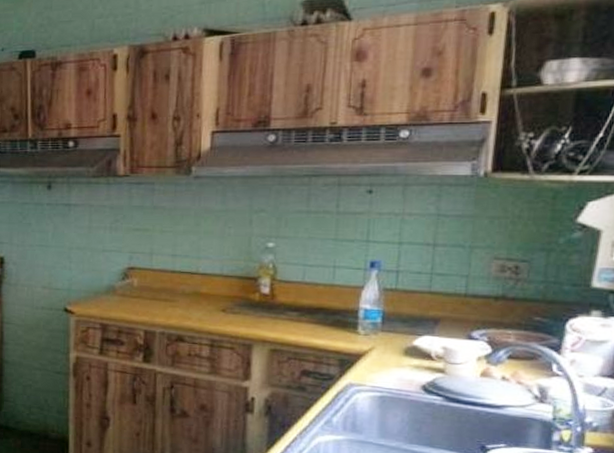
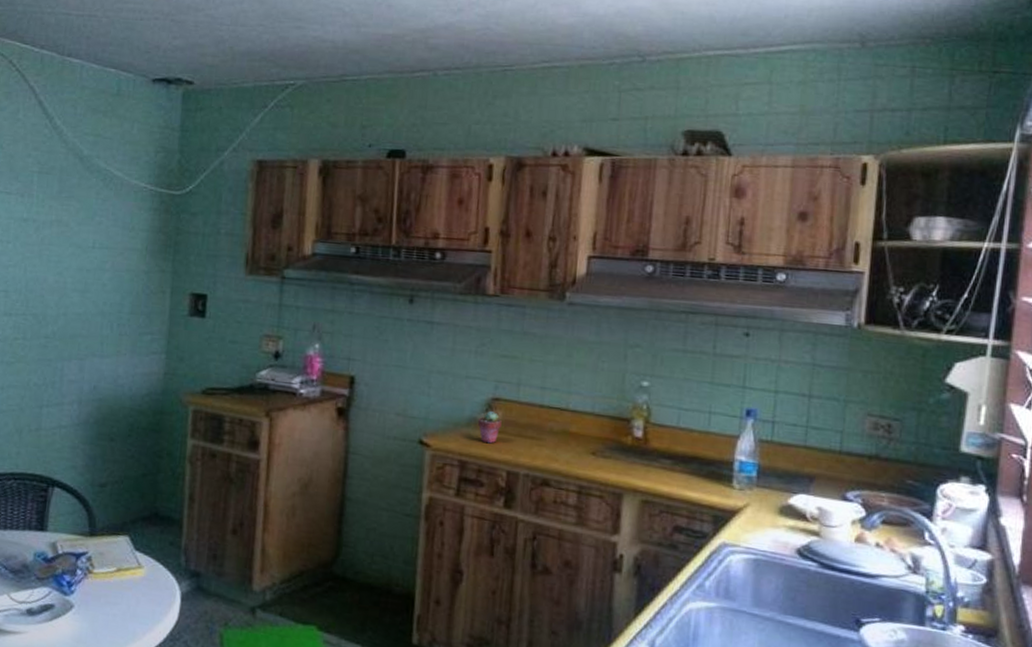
potted succulent: none [115,279,137,308] -> present [477,411,502,444]

